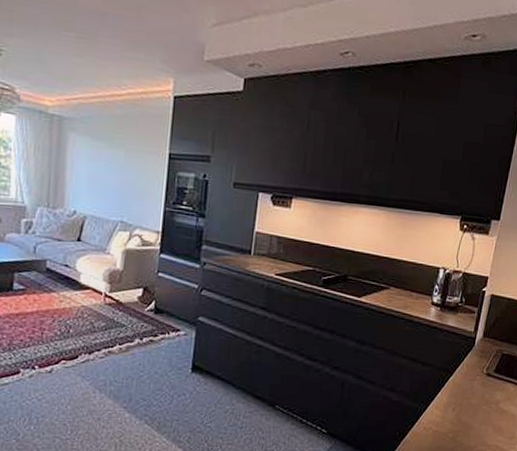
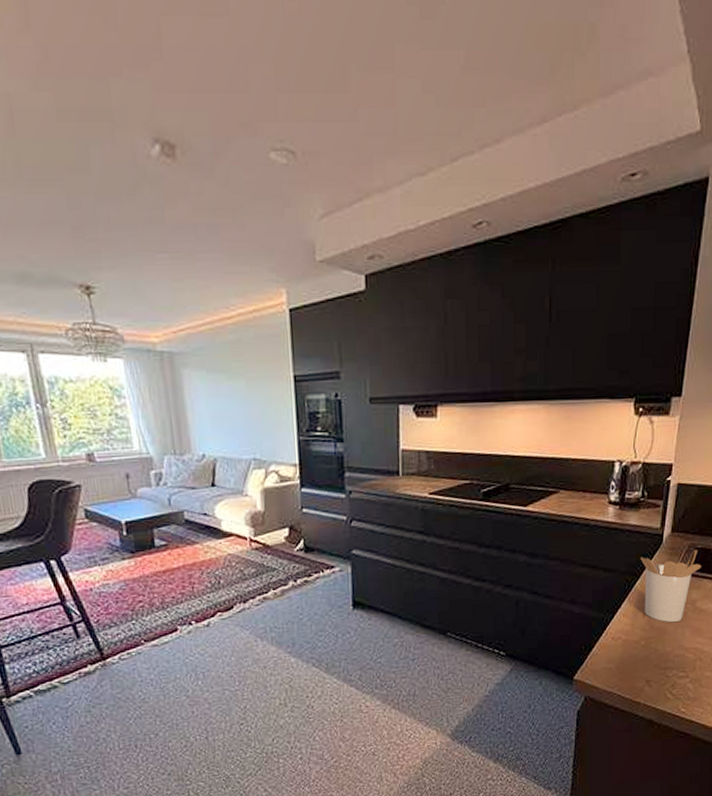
utensil holder: none [454,355,507,419] -> present [640,549,702,622]

